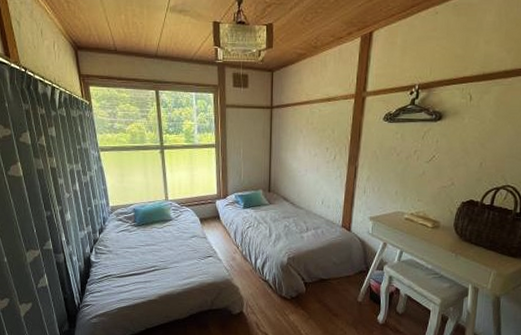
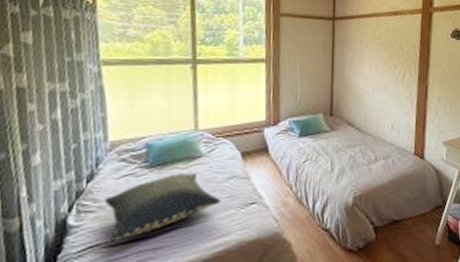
pillow: none [111,231,187,275] -> present [104,173,221,243]

